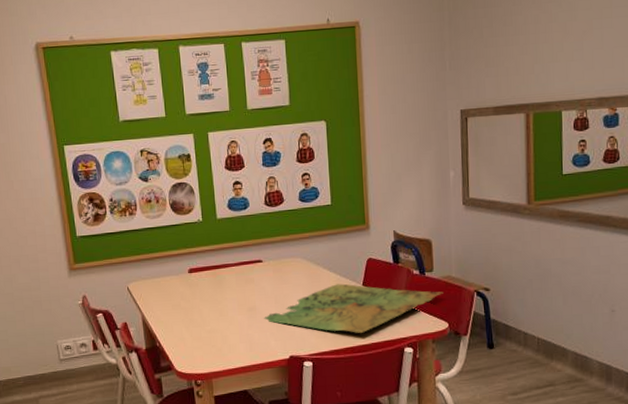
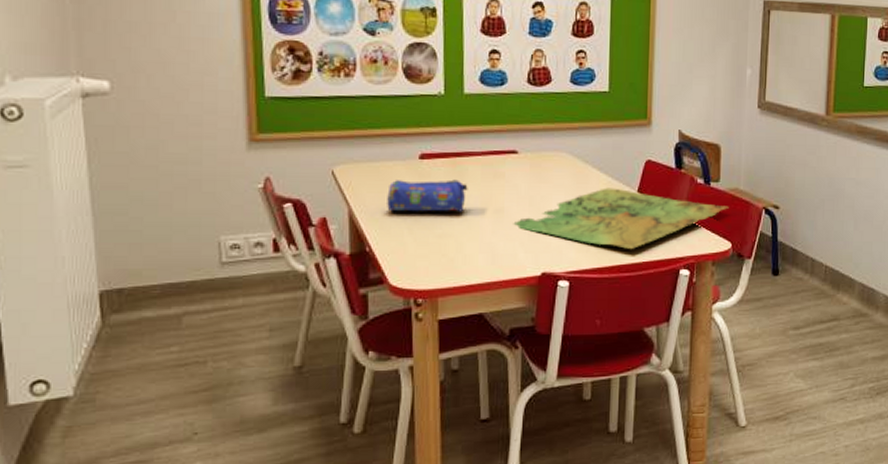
pencil case: none [168,286,227,315] -> present [387,179,468,212]

